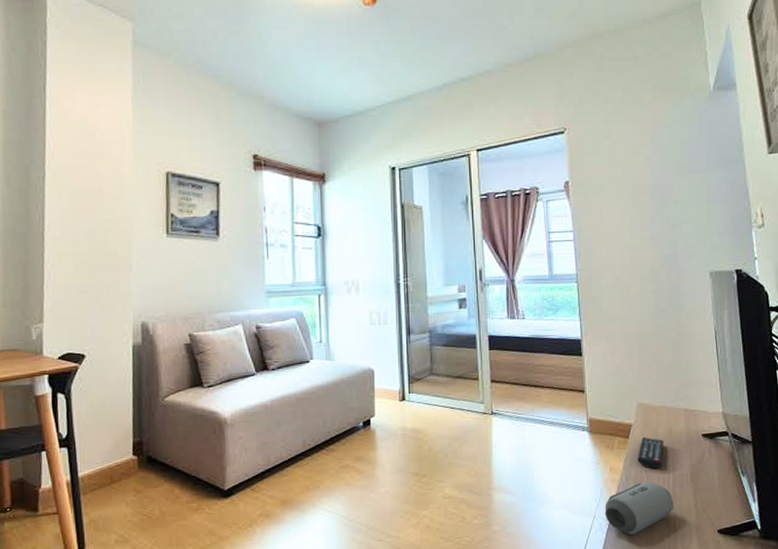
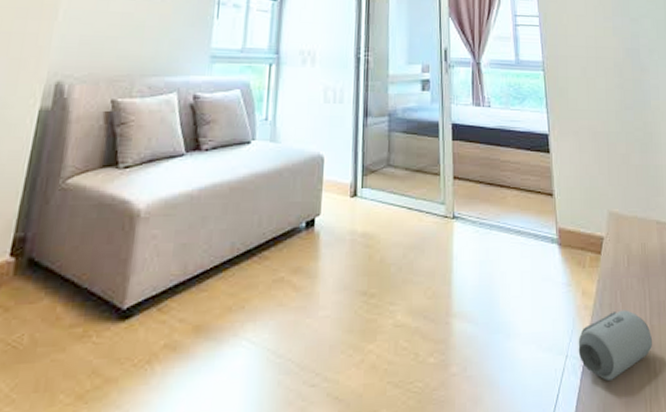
remote control: present [637,437,664,469] -> none [611,254,638,293]

